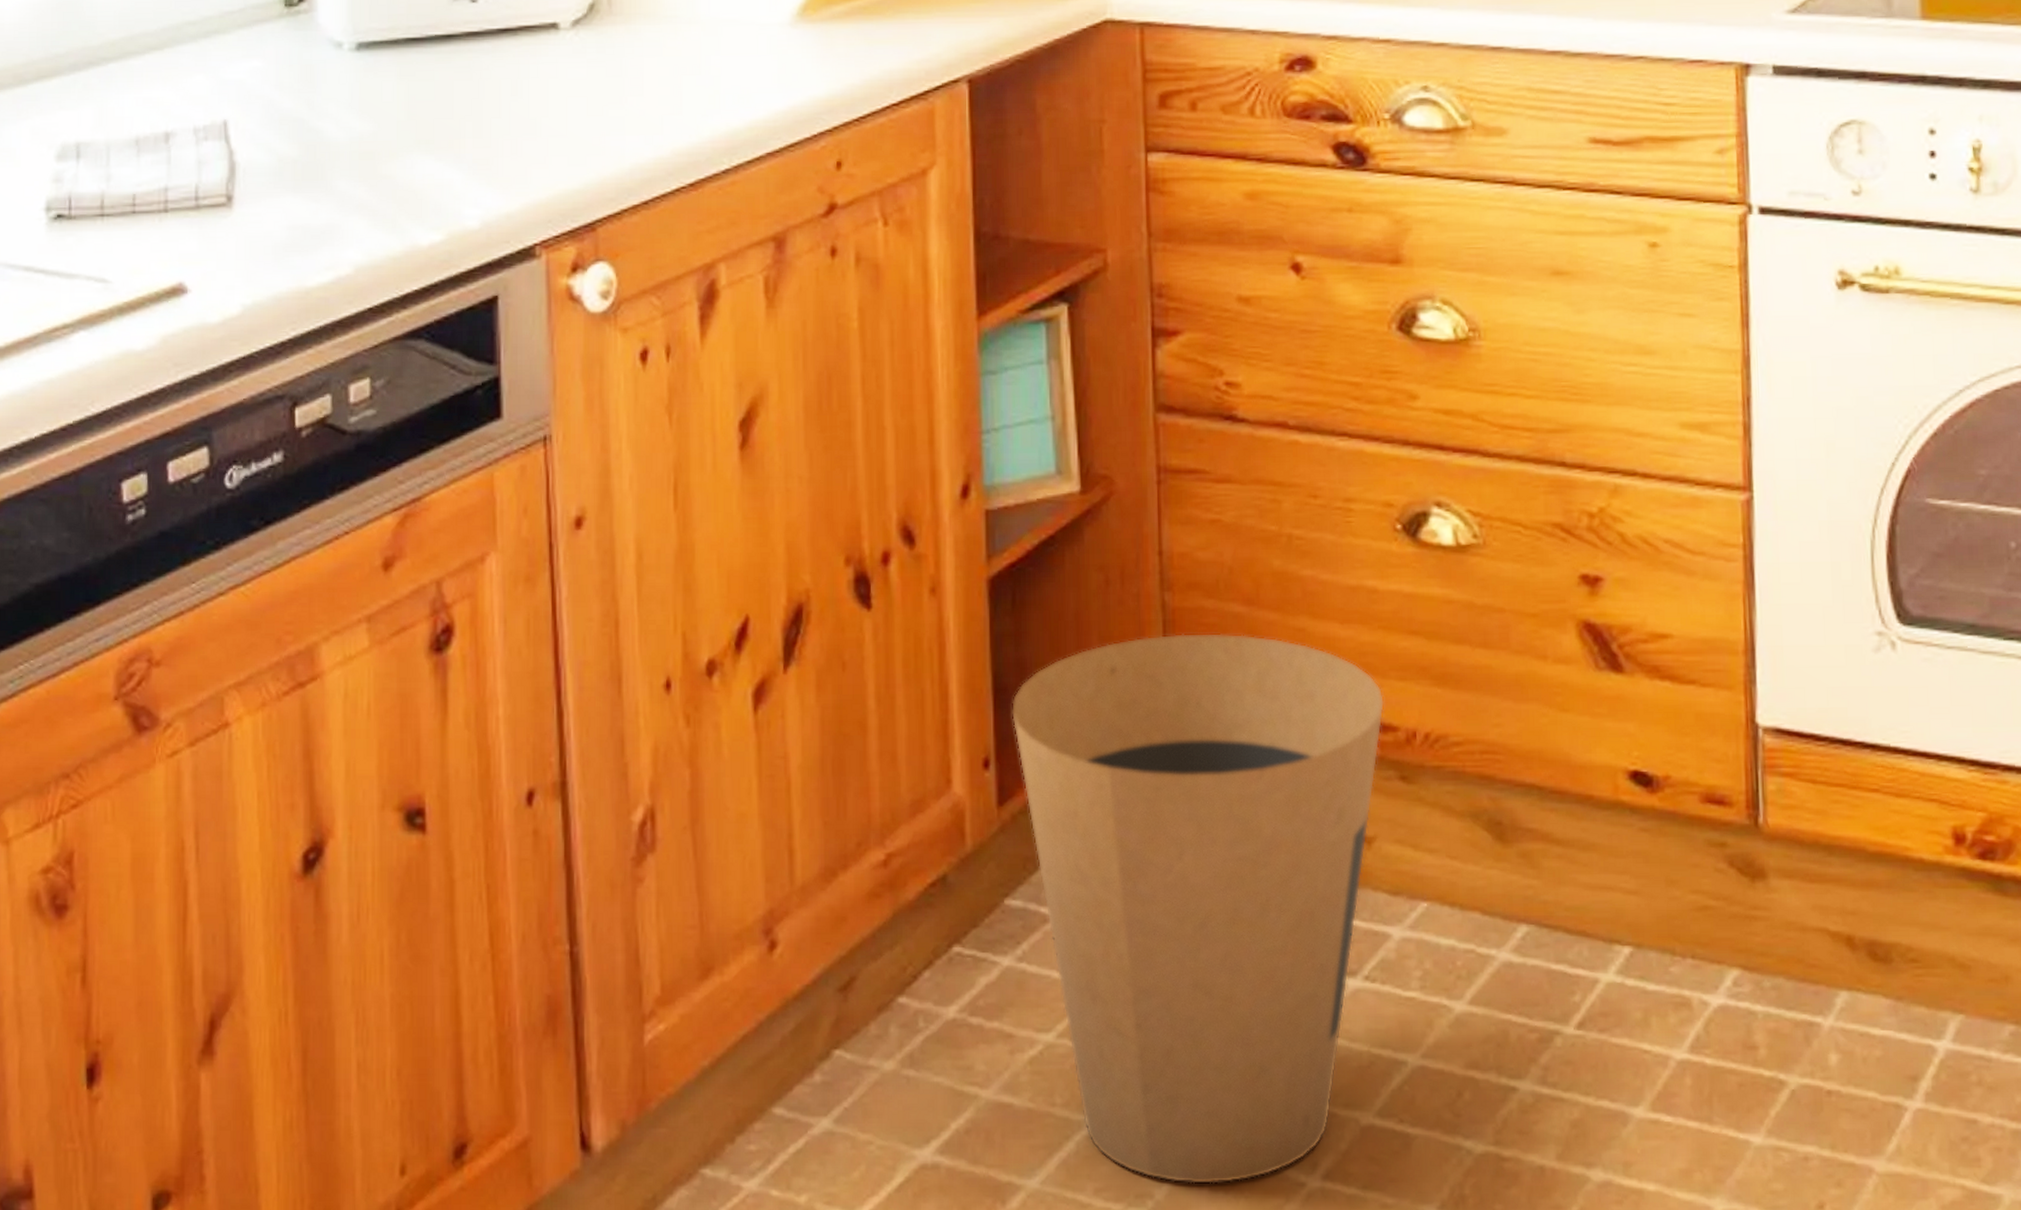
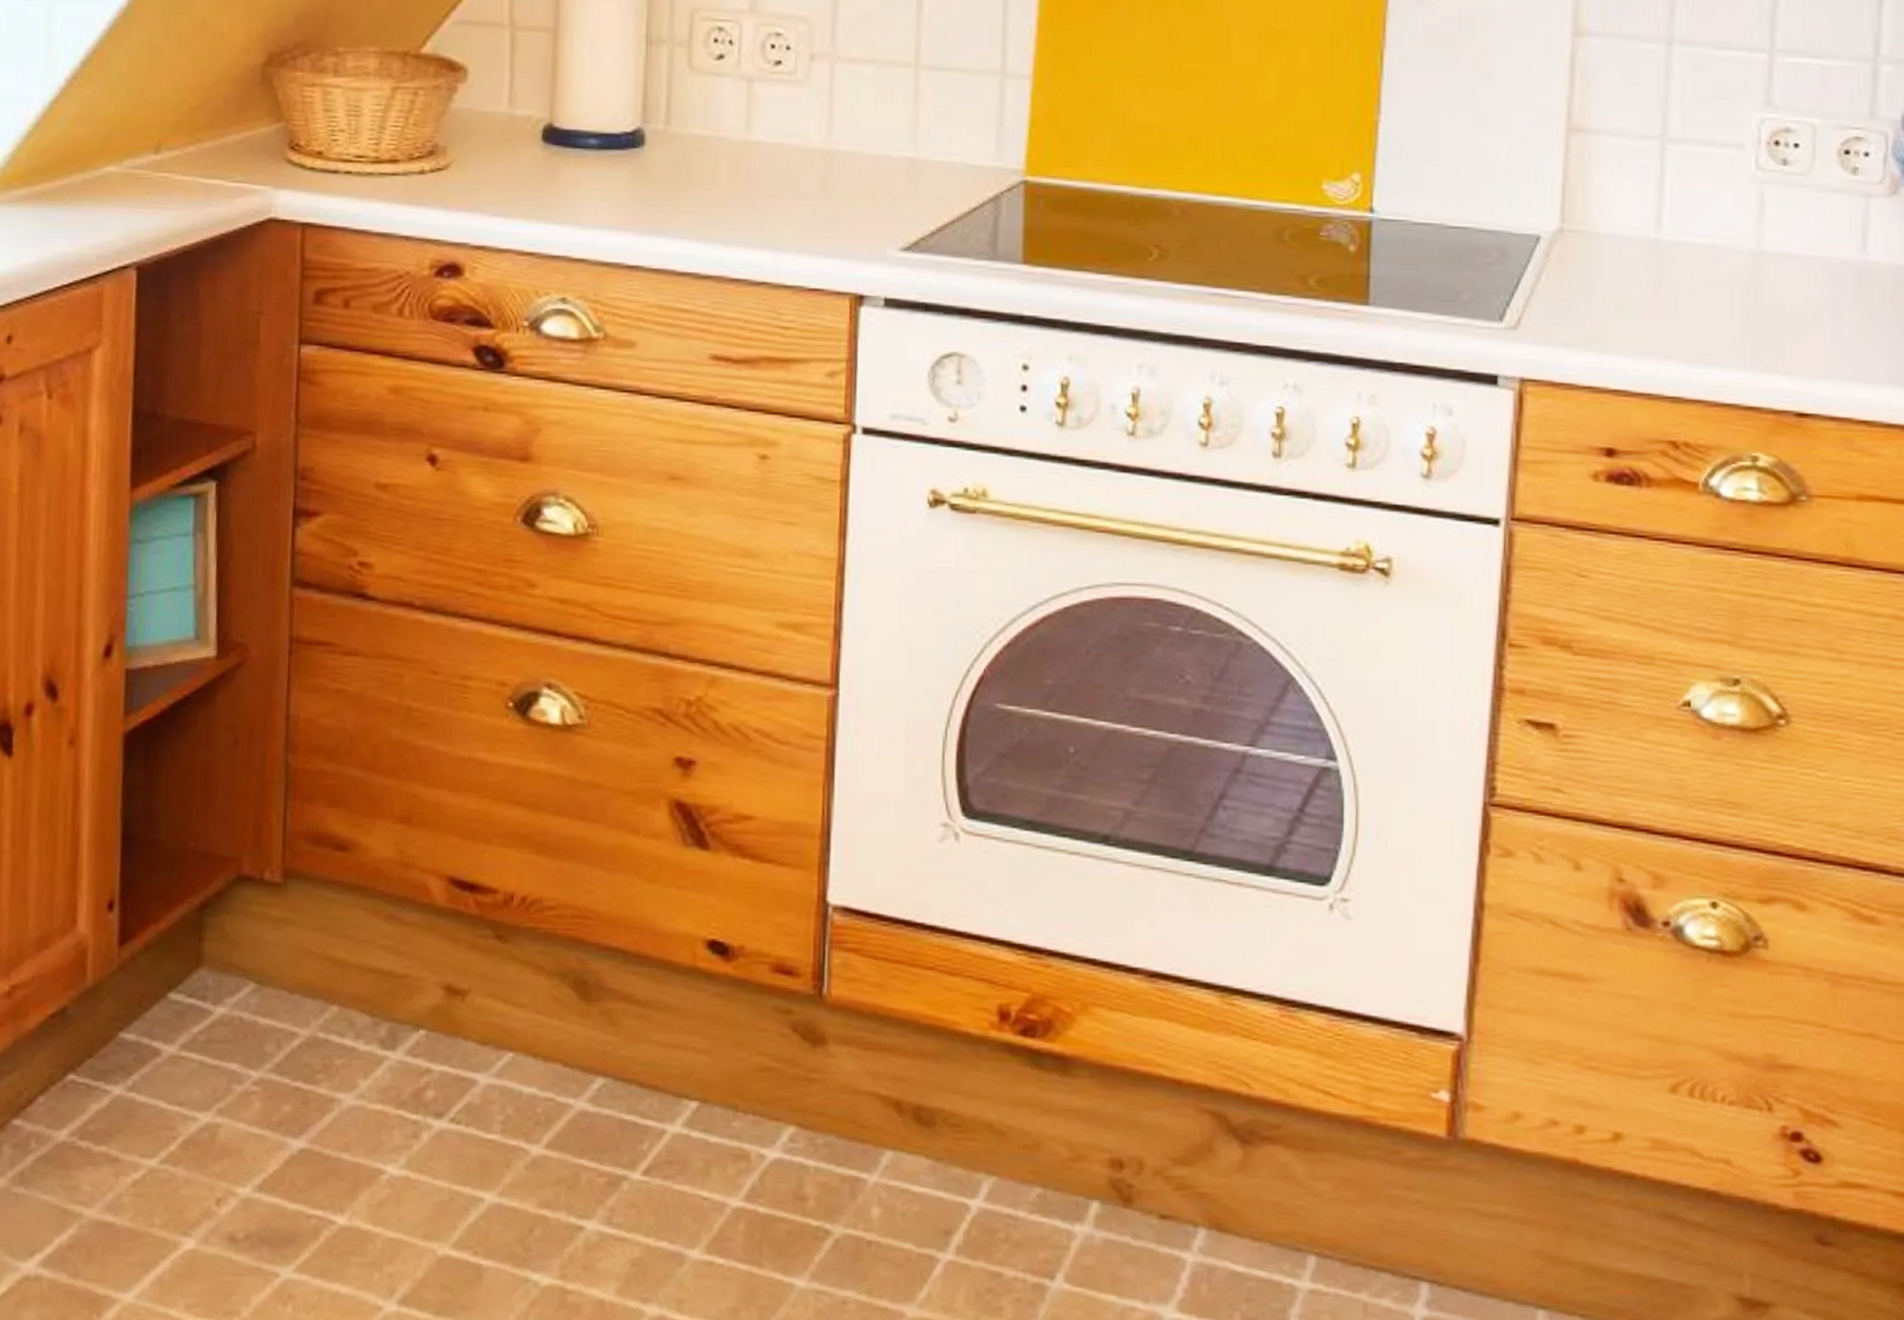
trash can: present [1011,632,1385,1184] -> none [137,793,487,1305]

